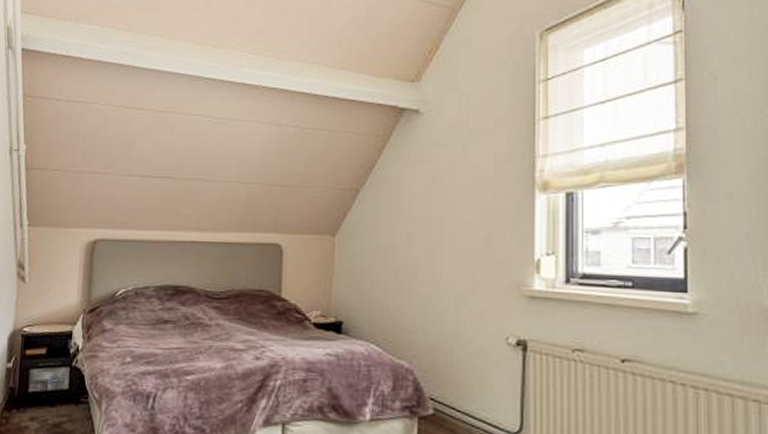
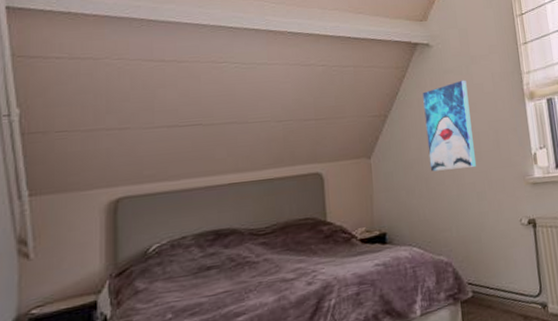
wall art: none [401,157,460,264] -> present [422,80,477,172]

